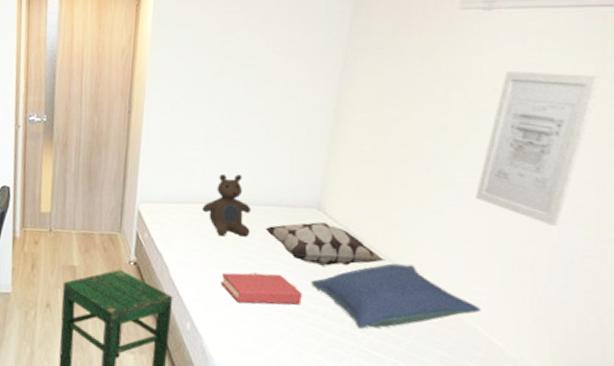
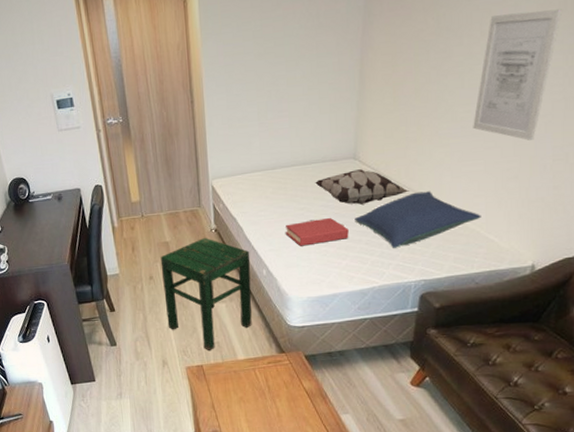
teddy bear: present [201,173,252,237] -> none [262,141,304,195]

